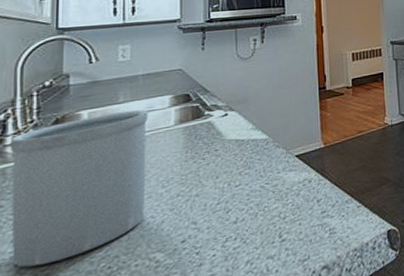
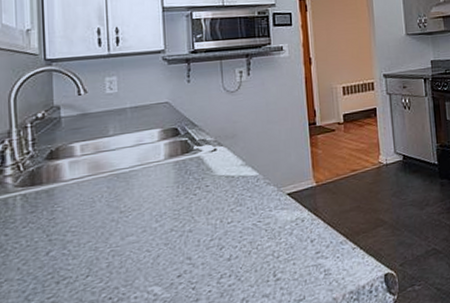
utensil holder: present [9,109,148,268] -> none [9,143,140,294]

